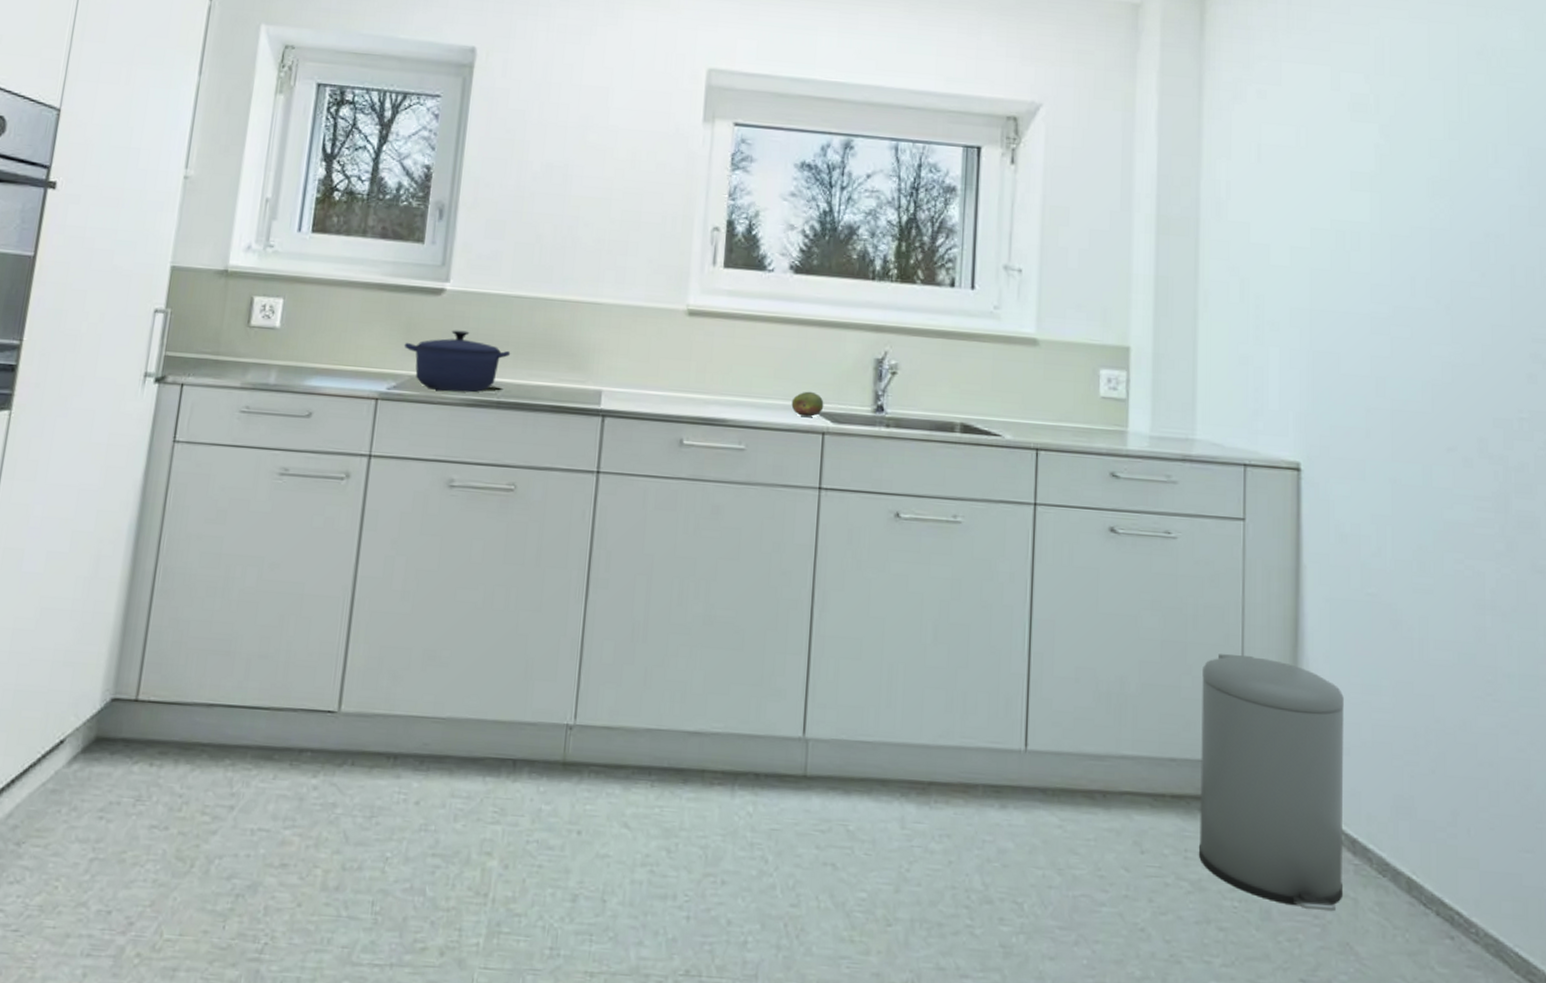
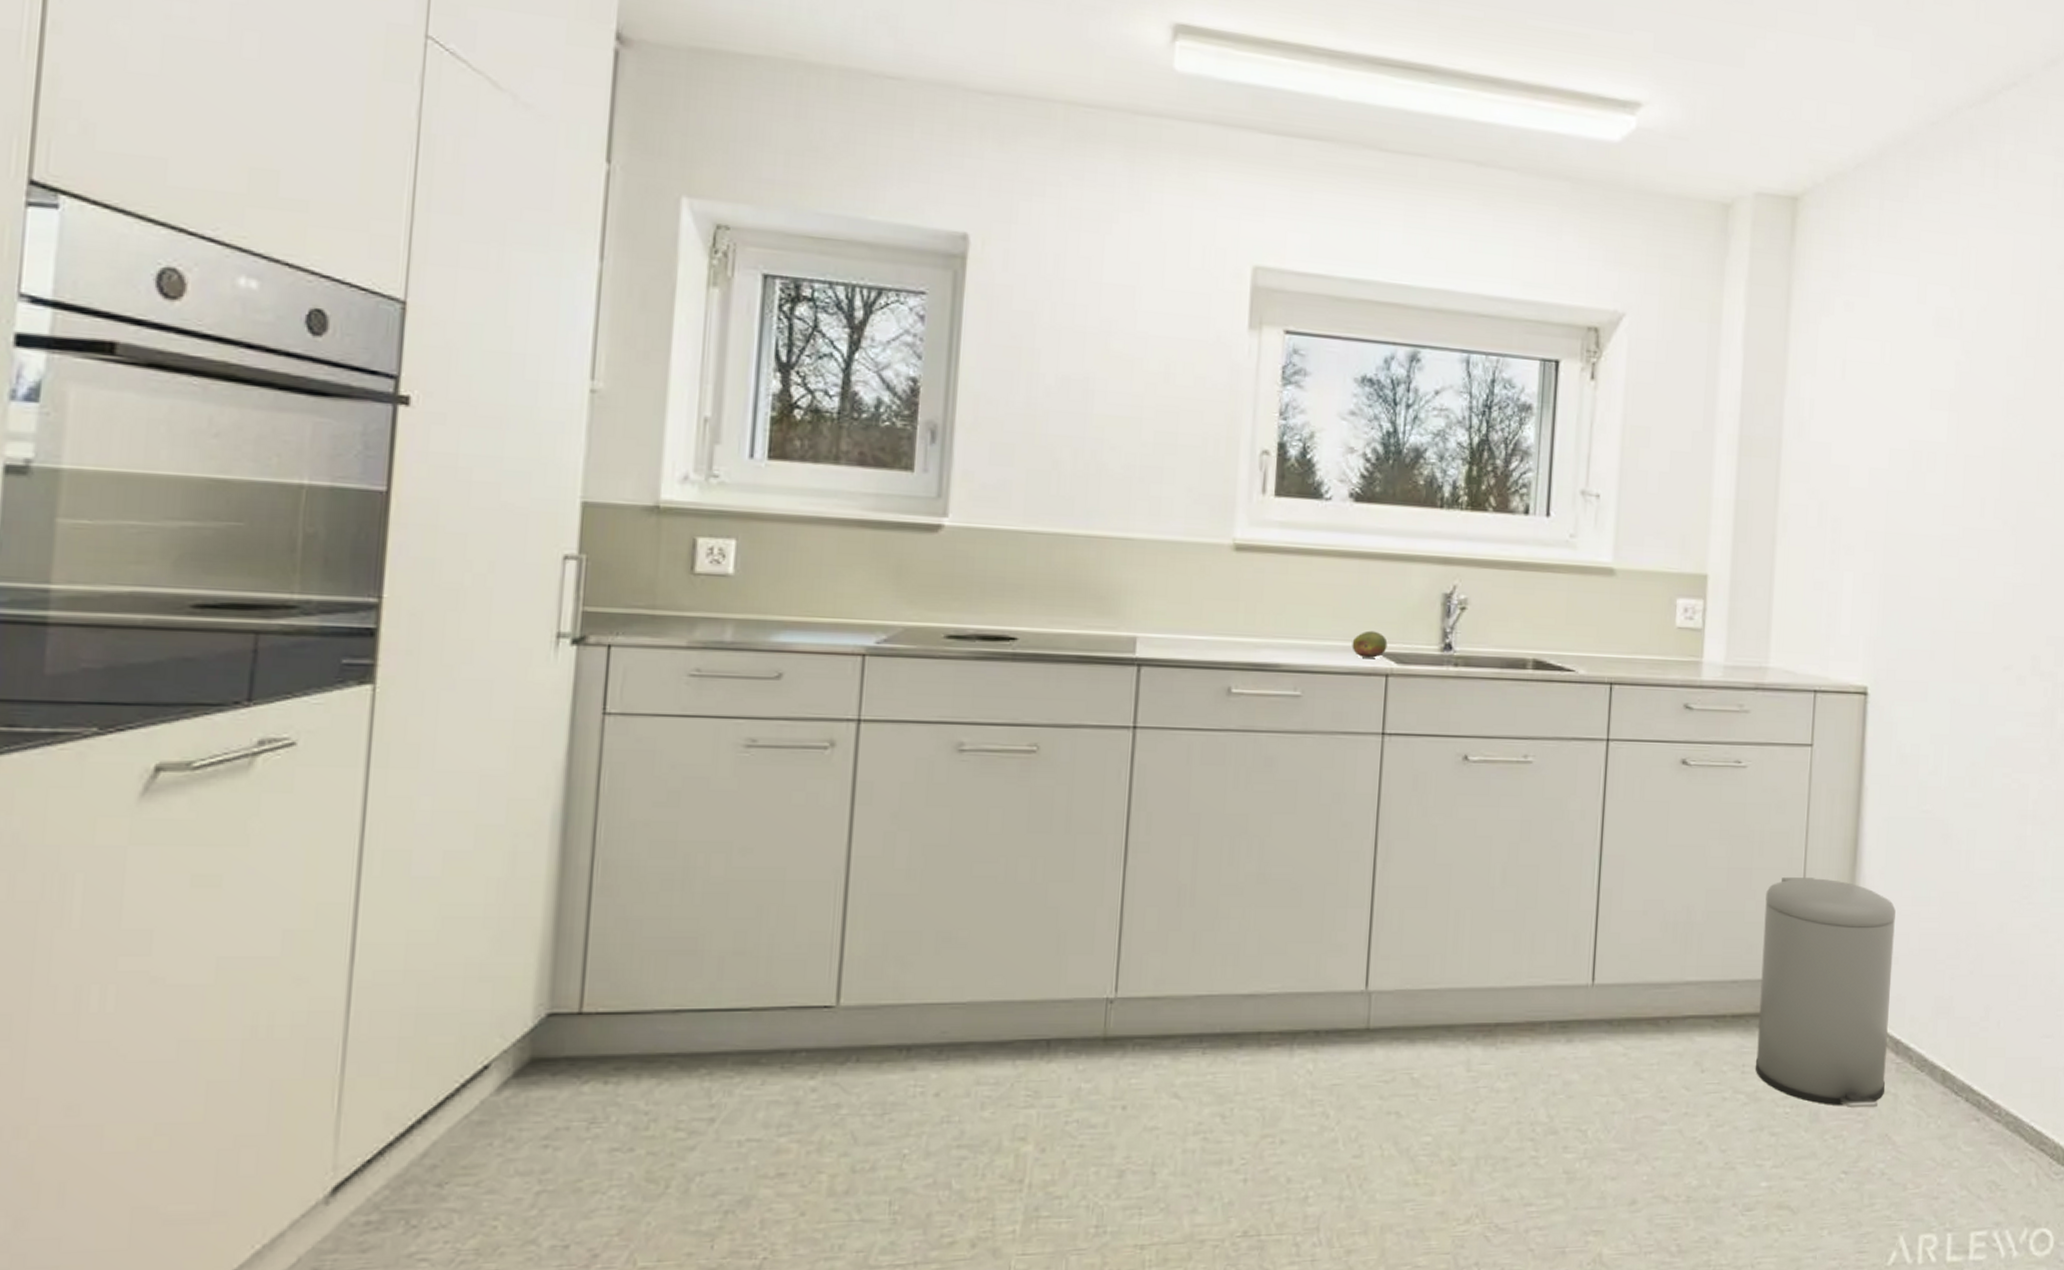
cooking pot: present [404,330,511,393] -> none [894,572,1027,644]

